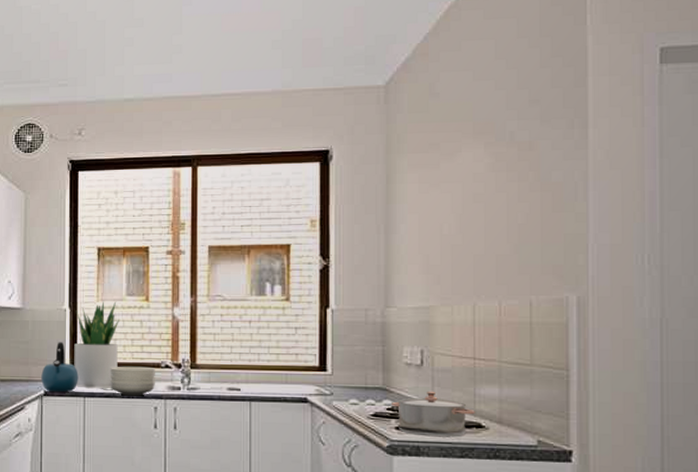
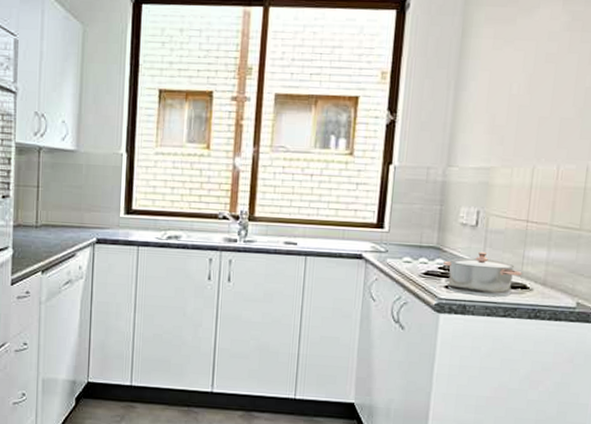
kettle: present [41,342,79,392] -> none [94,188,133,240]
planter: present [74,300,119,389] -> none [129,146,178,239]
bowl: present [109,366,156,396] -> none [165,215,213,247]

